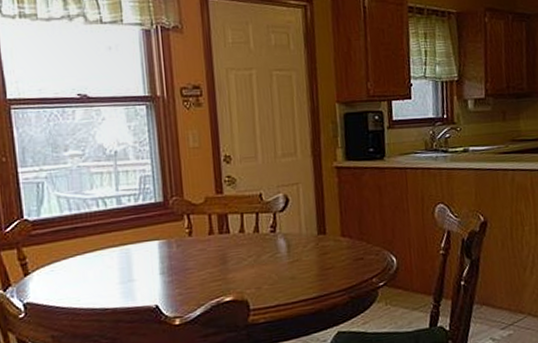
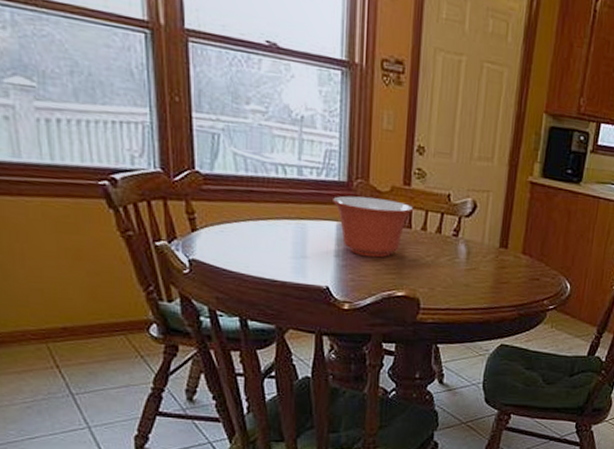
mixing bowl: none [152,210,229,269] -> present [333,195,414,258]

